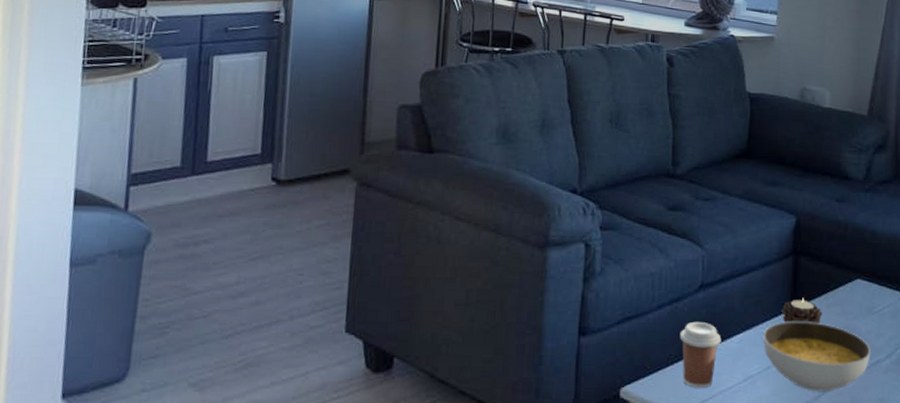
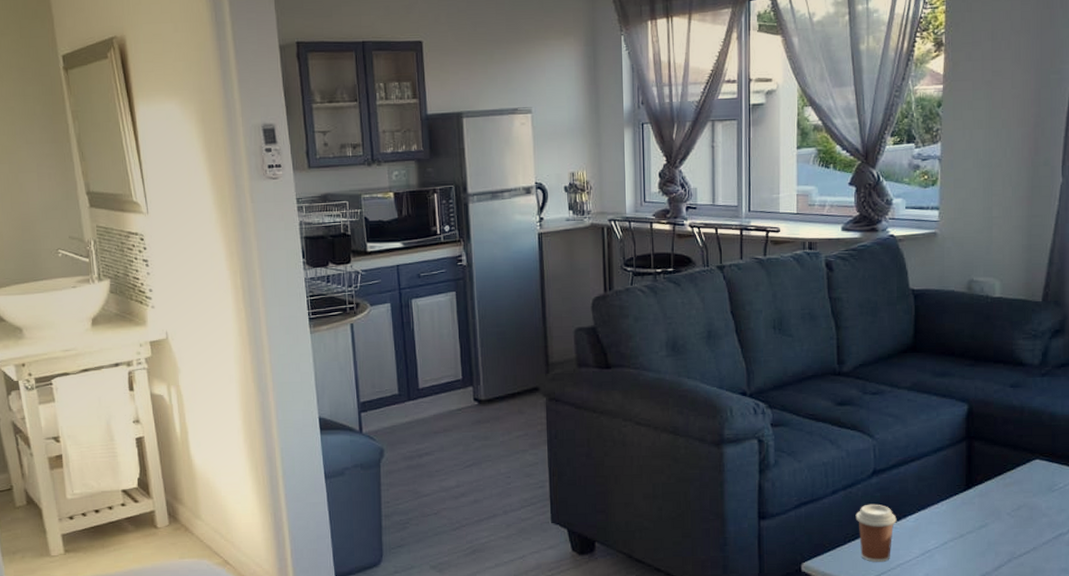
soup bowl: present [763,322,871,392] -> none [938,500,1052,563]
candle: present [781,297,822,324] -> none [956,478,999,503]

